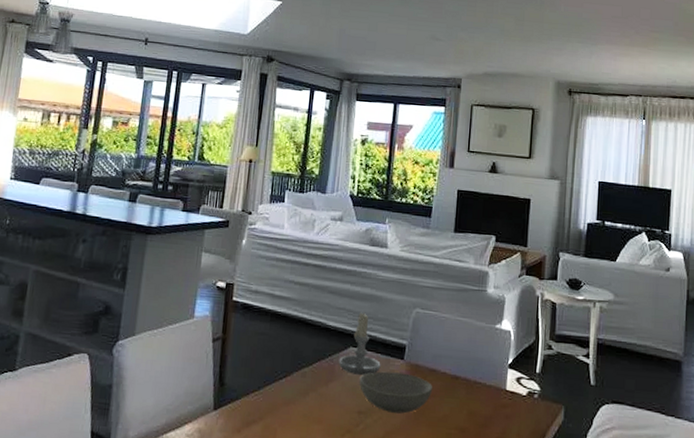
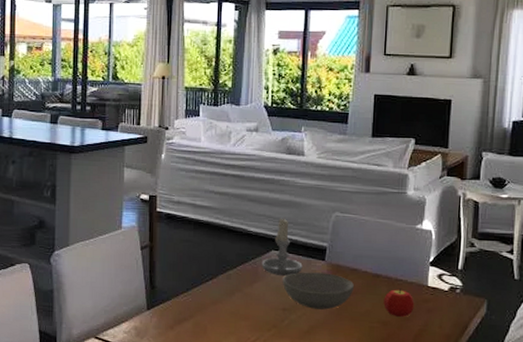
fruit: none [462,392,493,423] -> present [383,288,415,317]

